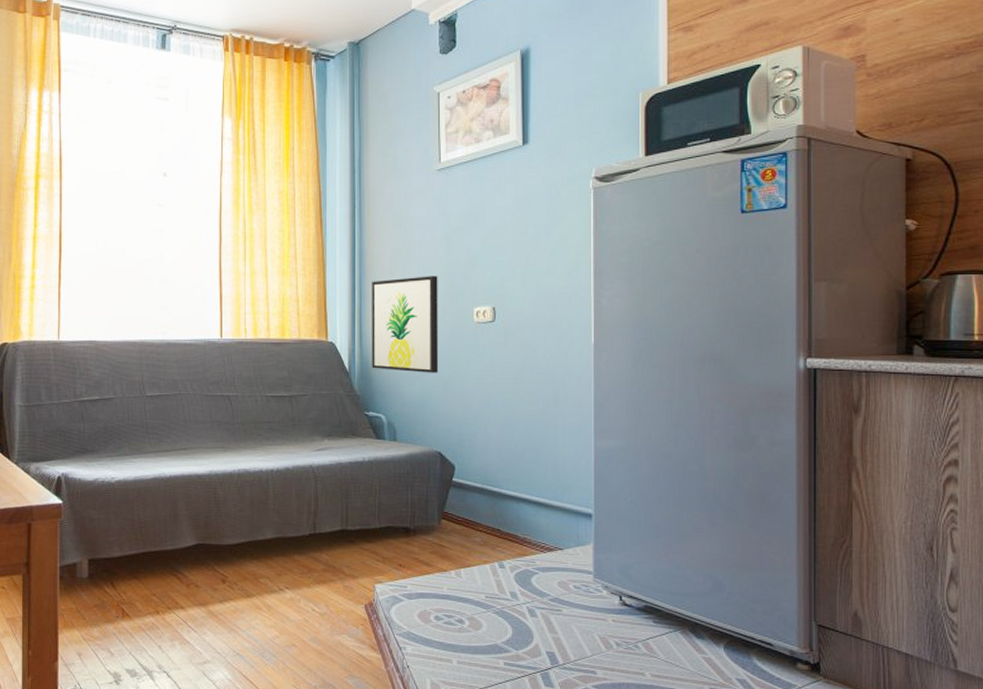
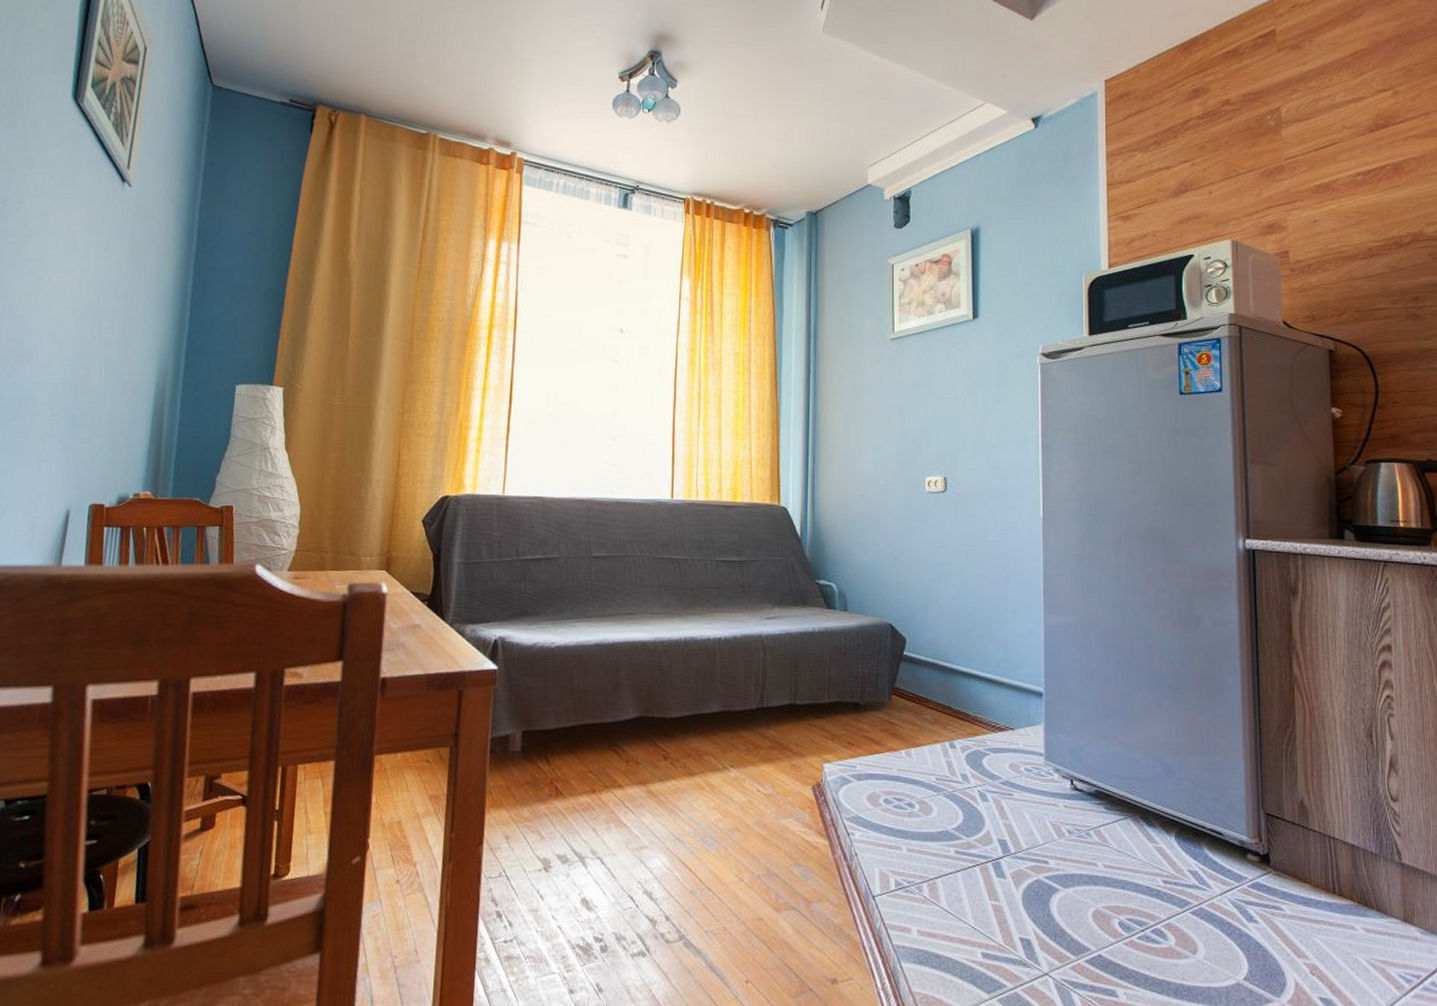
wall art: present [372,276,439,373] -> none [823,443,891,542]

